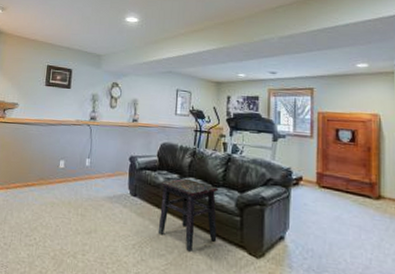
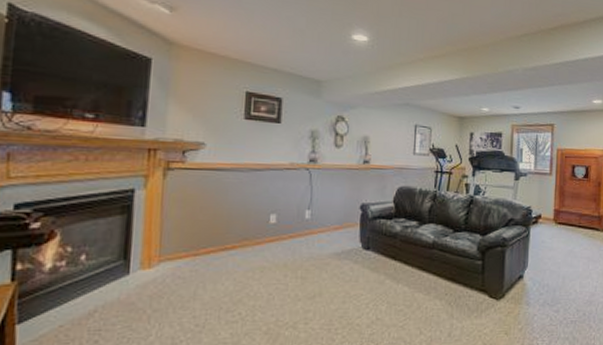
side table: present [158,178,218,252] -> none [395,225,460,302]

